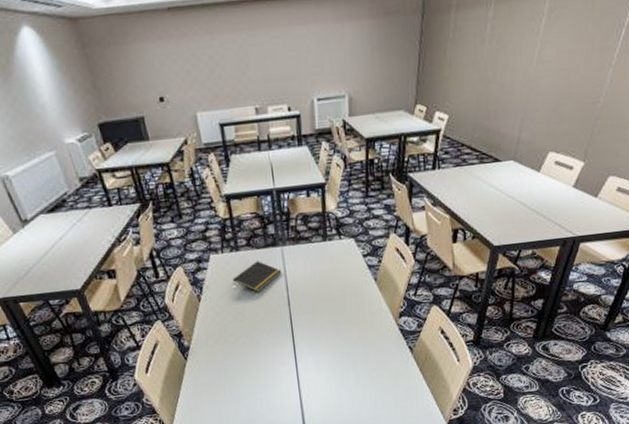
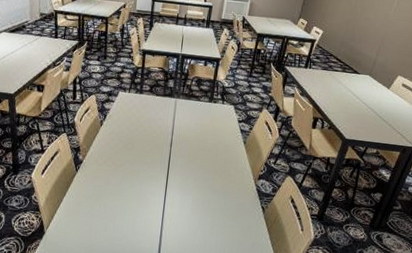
notepad: present [232,261,282,292] -> none [131,105,172,130]

